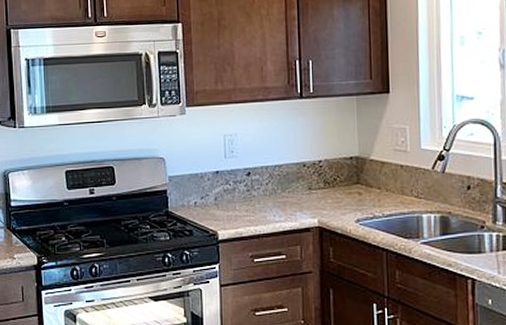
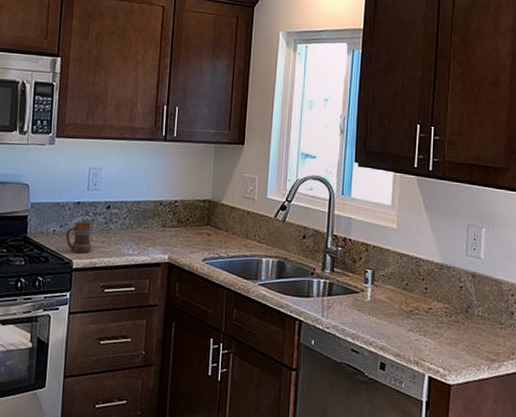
mug: none [208,192,236,224] -> present [65,222,92,254]

